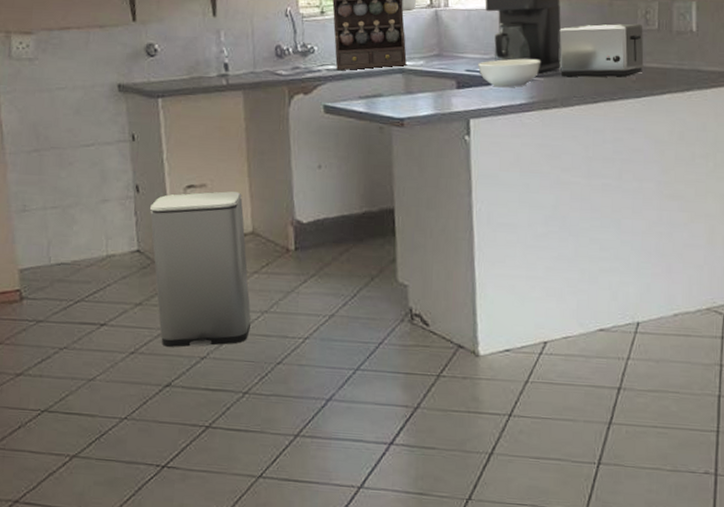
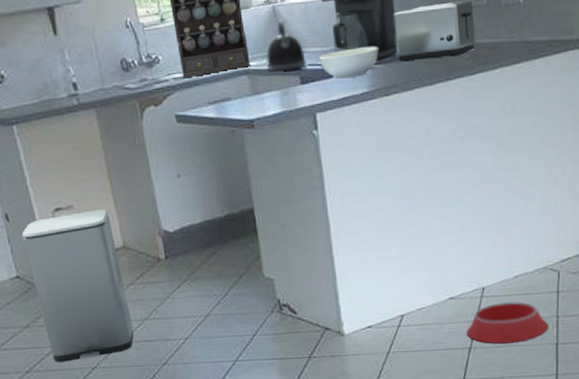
kettle: none [424,23,464,76] -> present [267,19,306,74]
pet bowl: none [616,341,710,389] -> present [467,301,549,344]

